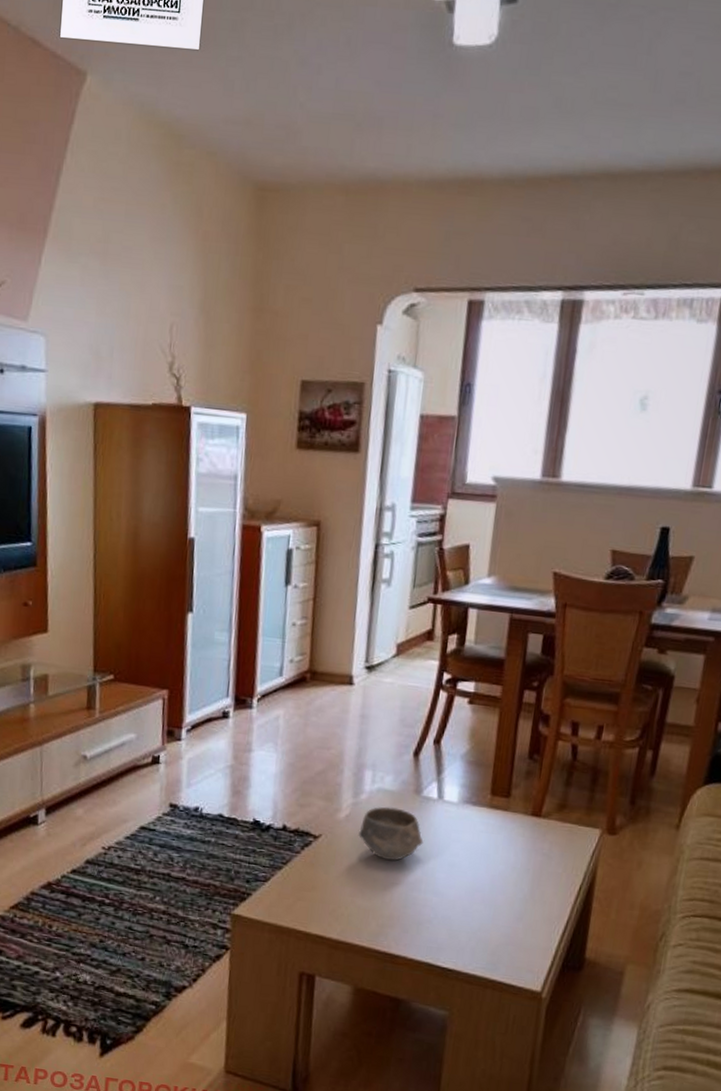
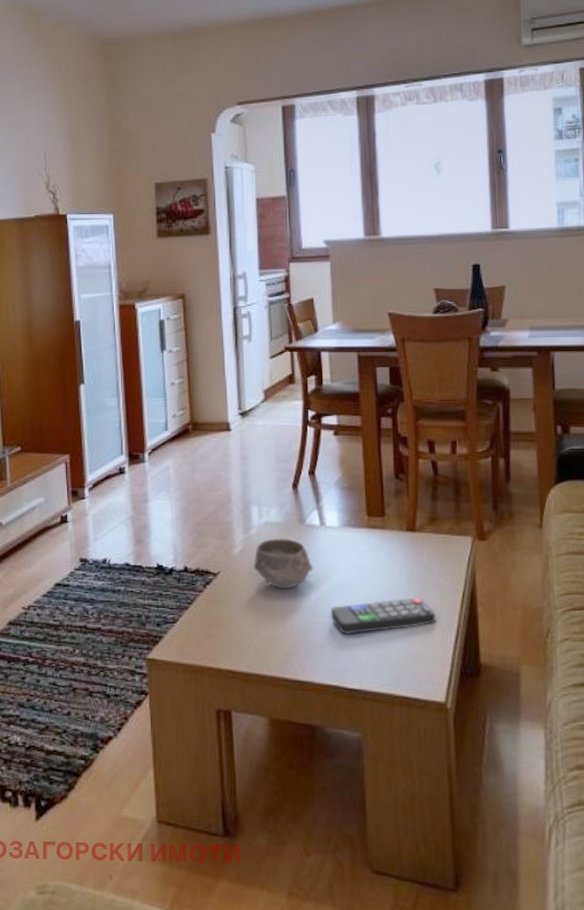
remote control: none [434,884,548,915] -> present [331,597,436,635]

